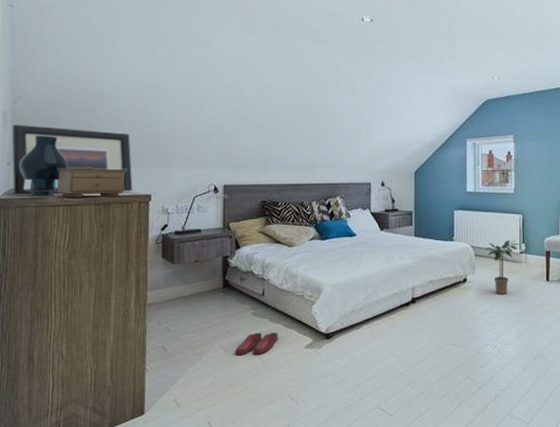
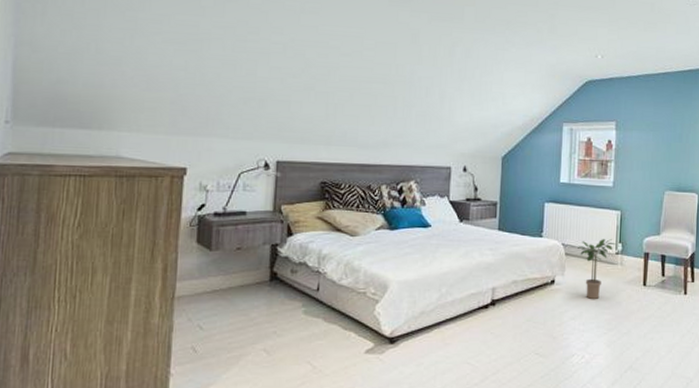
picture frame: present [12,124,133,195] -> none [11,74,165,163]
vase: present [20,135,68,196] -> none [21,89,84,164]
jewelry box: present [56,167,127,198] -> none [67,129,158,168]
slippers: present [235,332,278,356] -> none [281,333,334,360]

